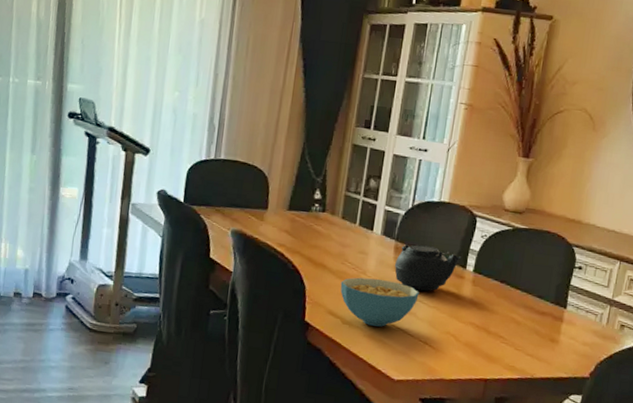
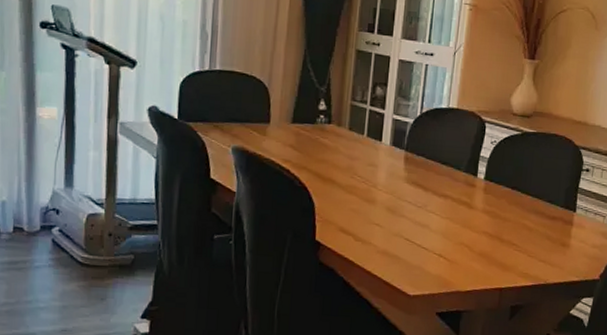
cereal bowl: present [340,277,419,327] -> none [350,191,432,242]
teapot: present [394,243,462,291] -> none [405,153,472,202]

